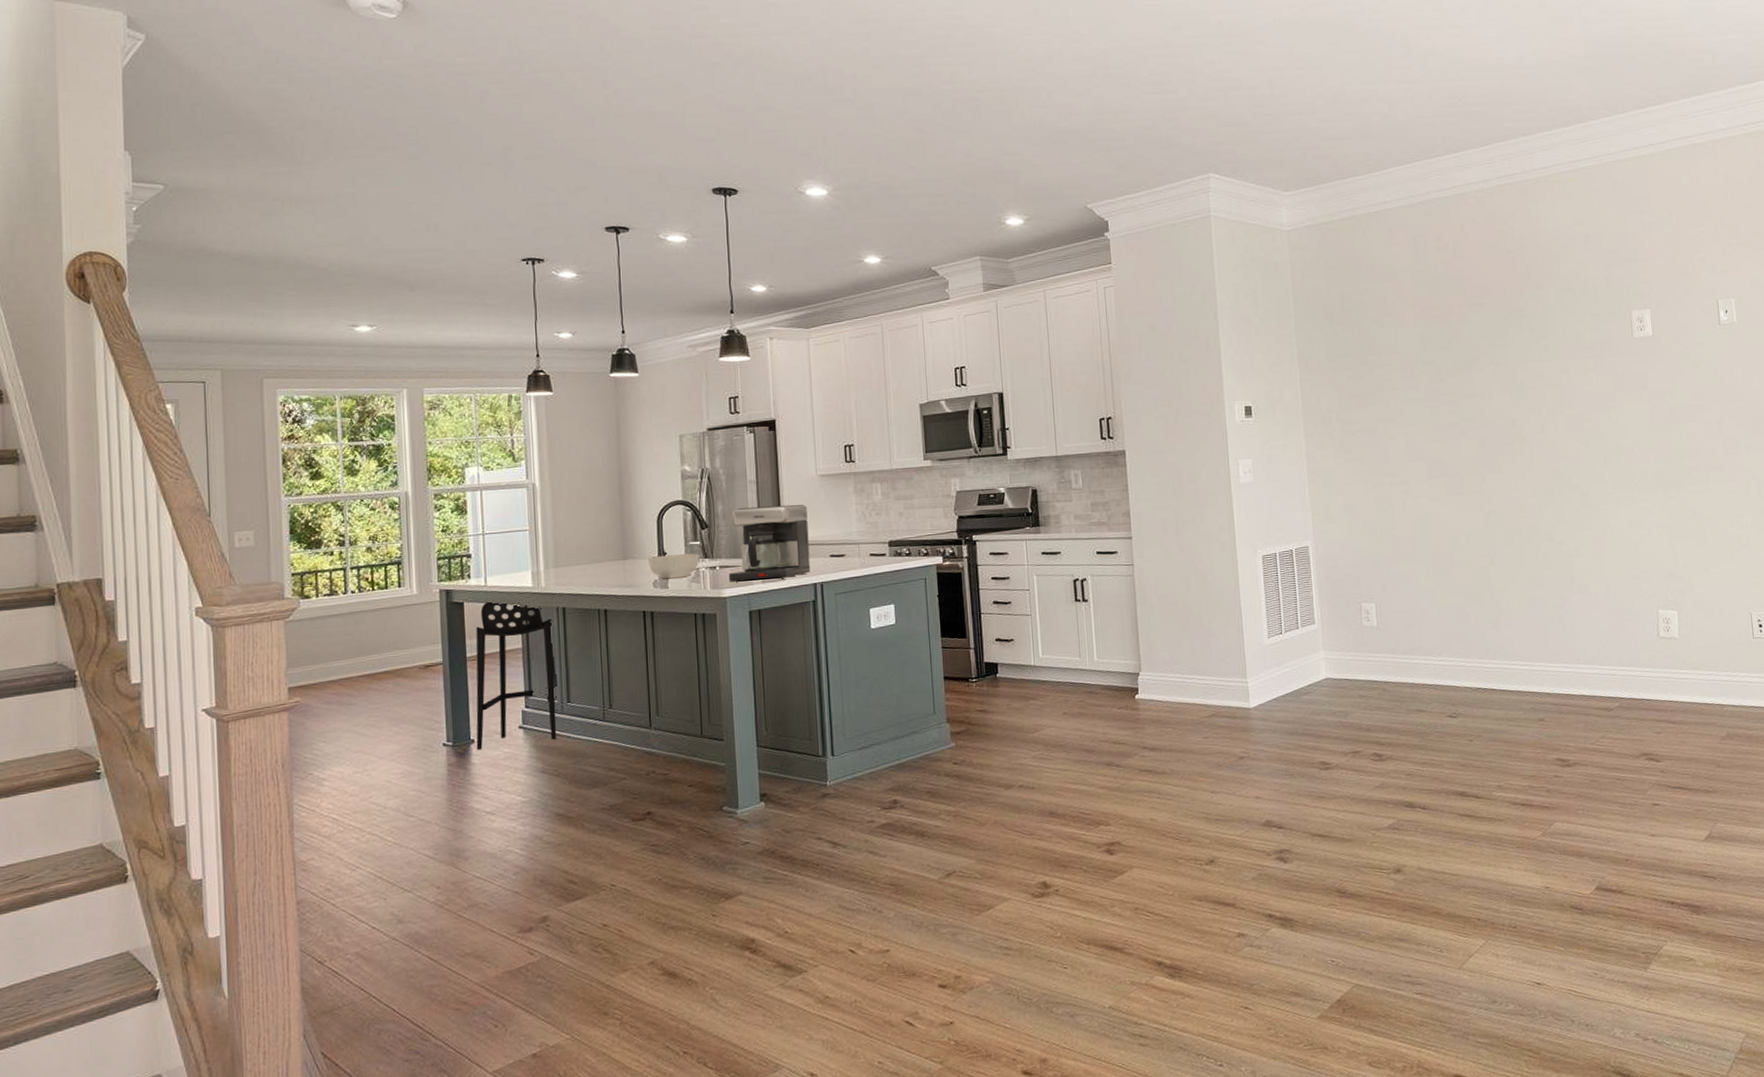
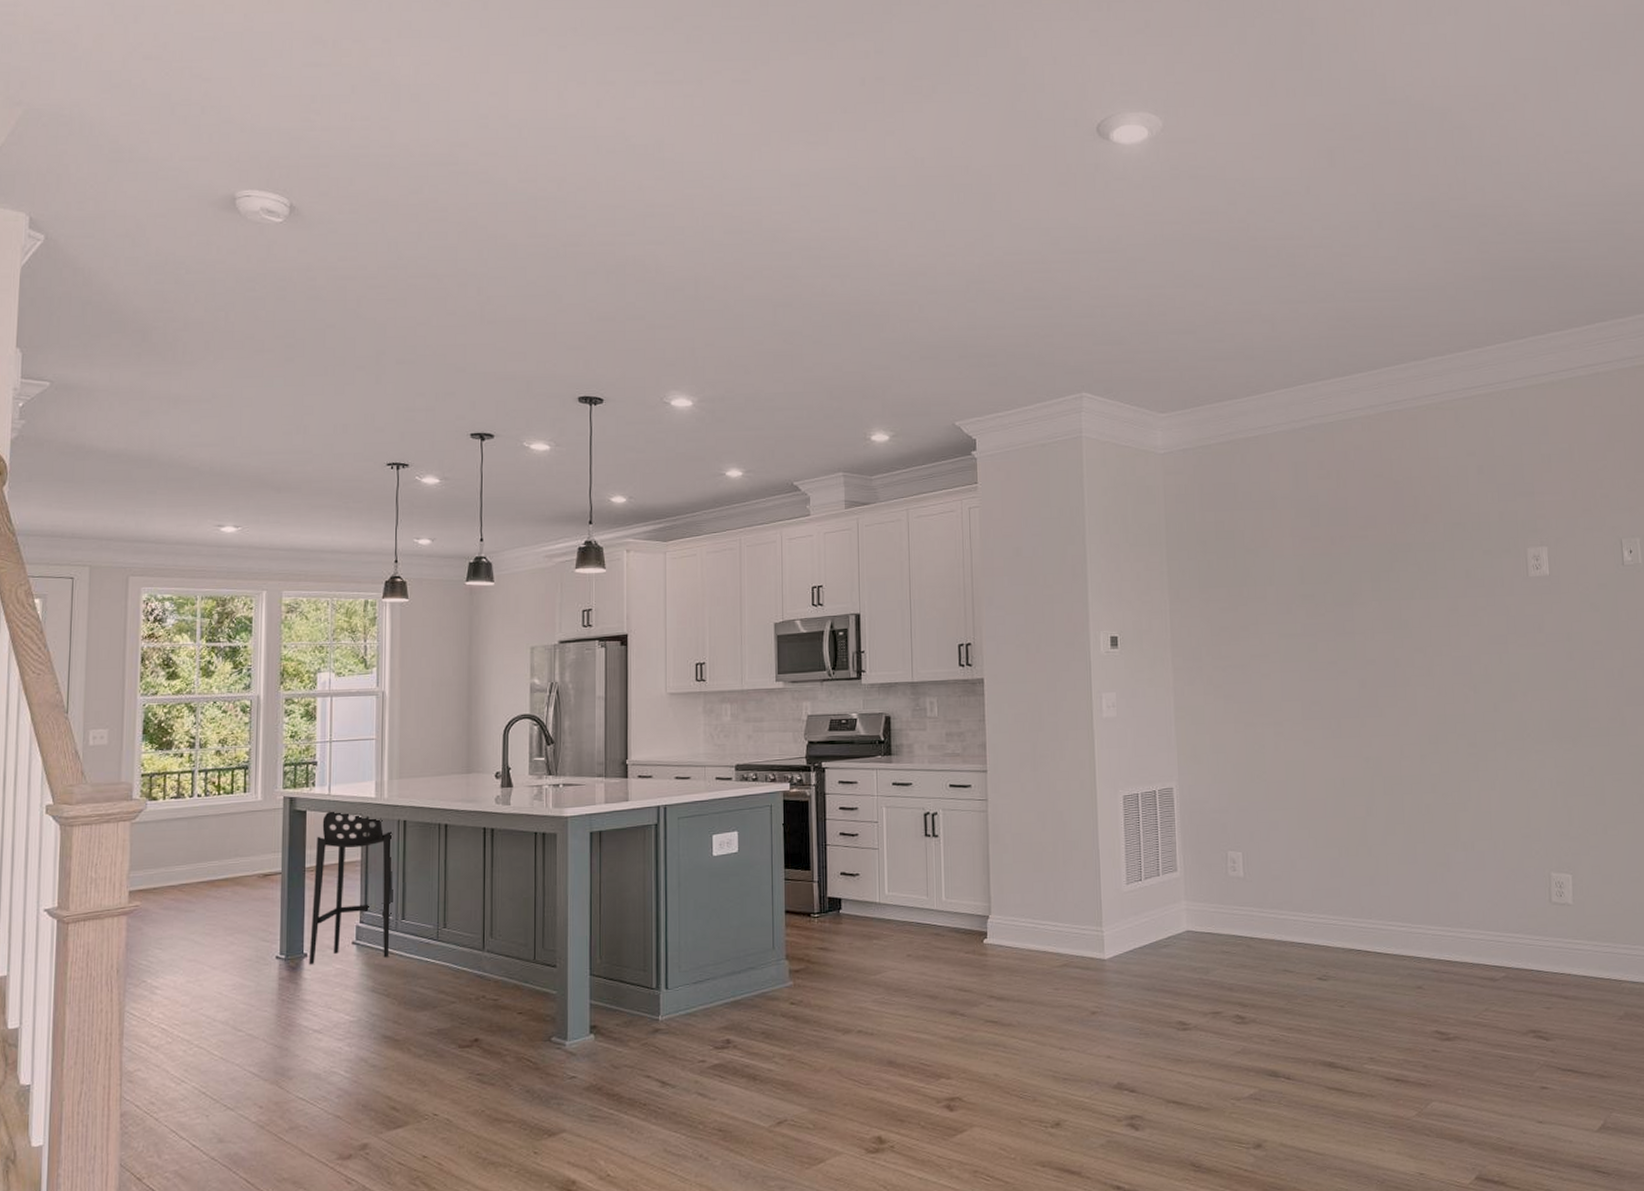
bowl: present [647,553,699,580] -> none [491,770,543,797]
coffee maker: present [728,504,811,582] -> none [571,722,655,801]

